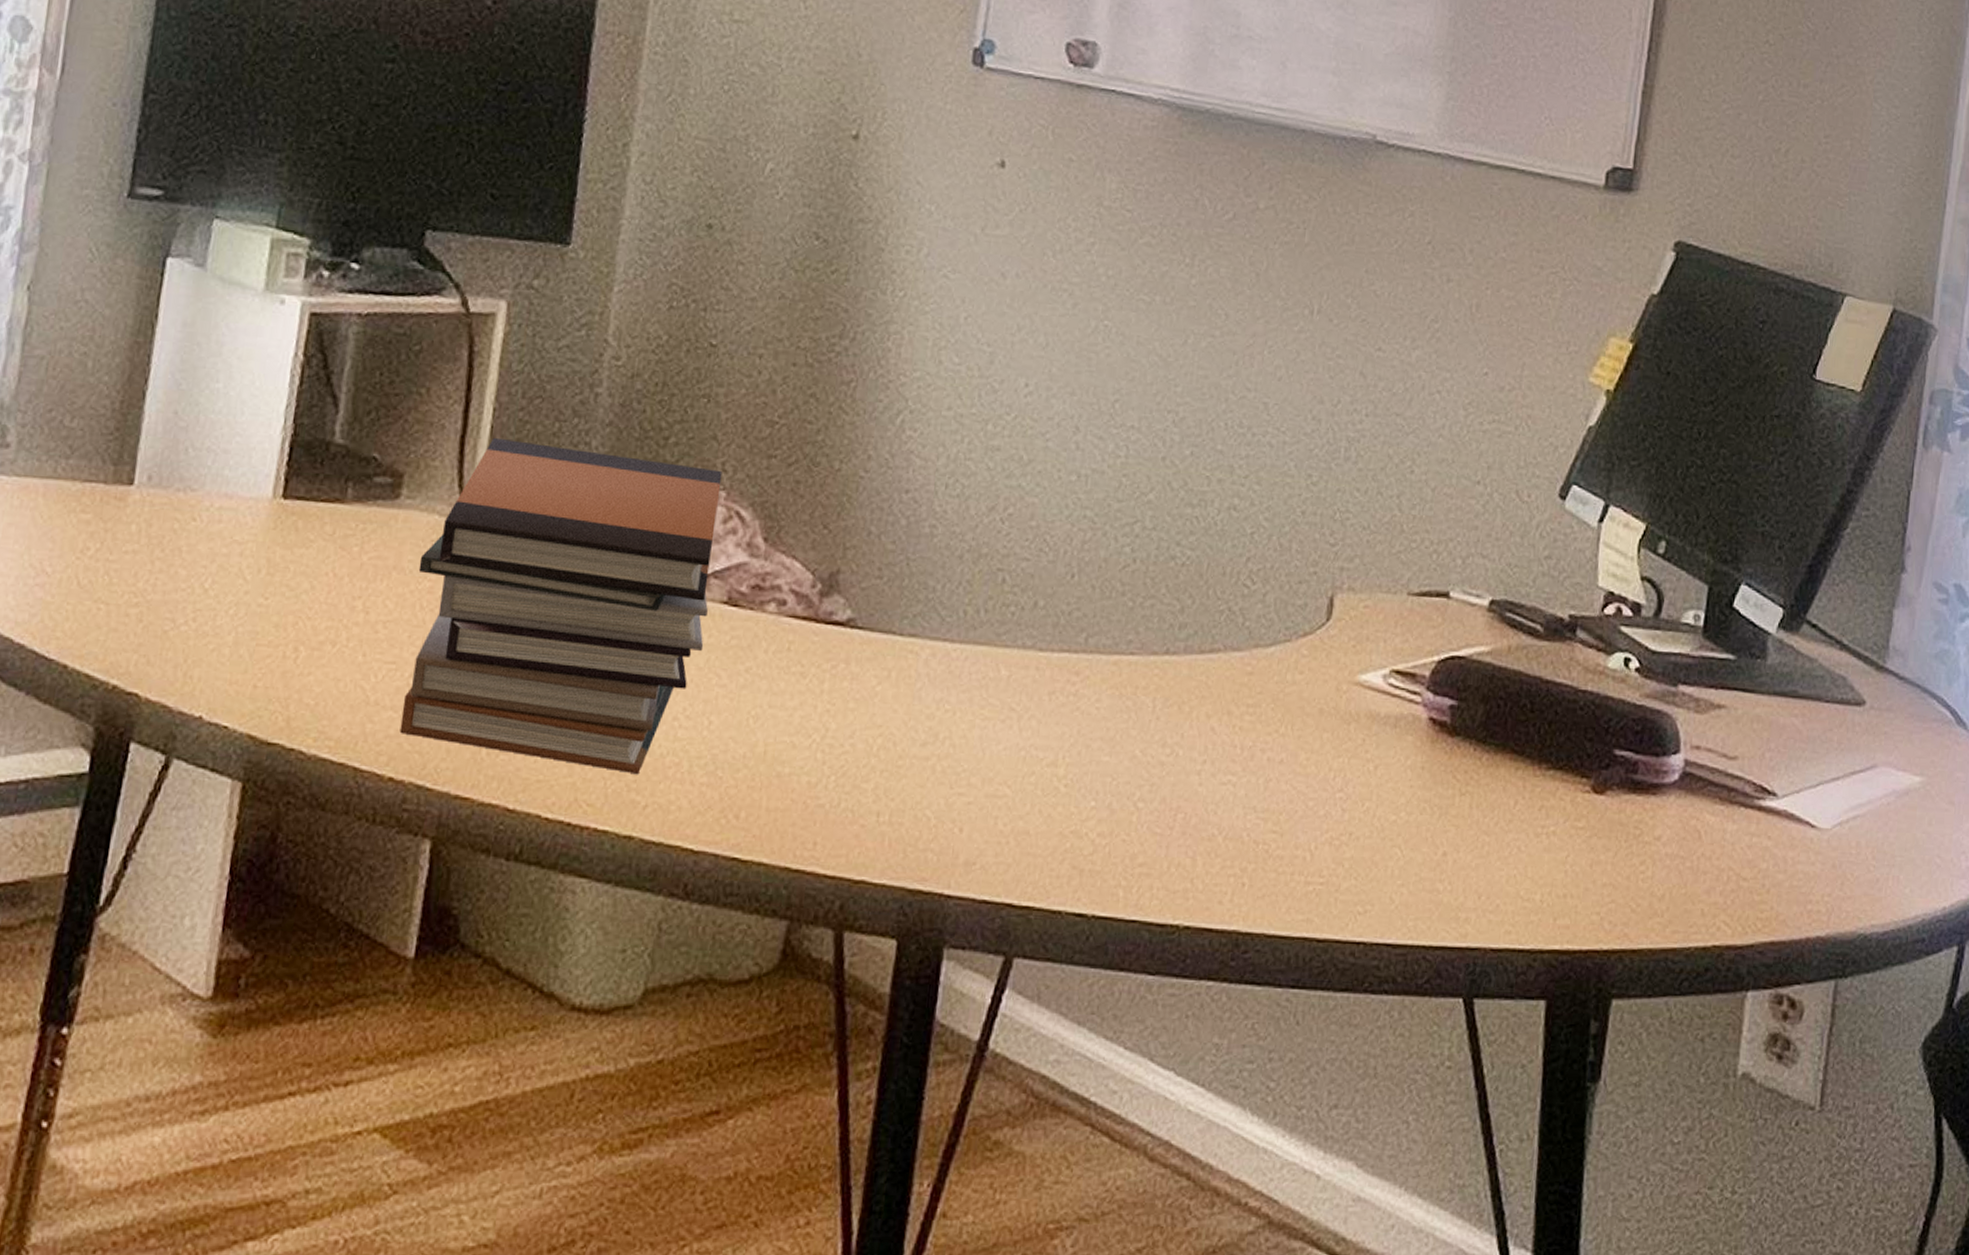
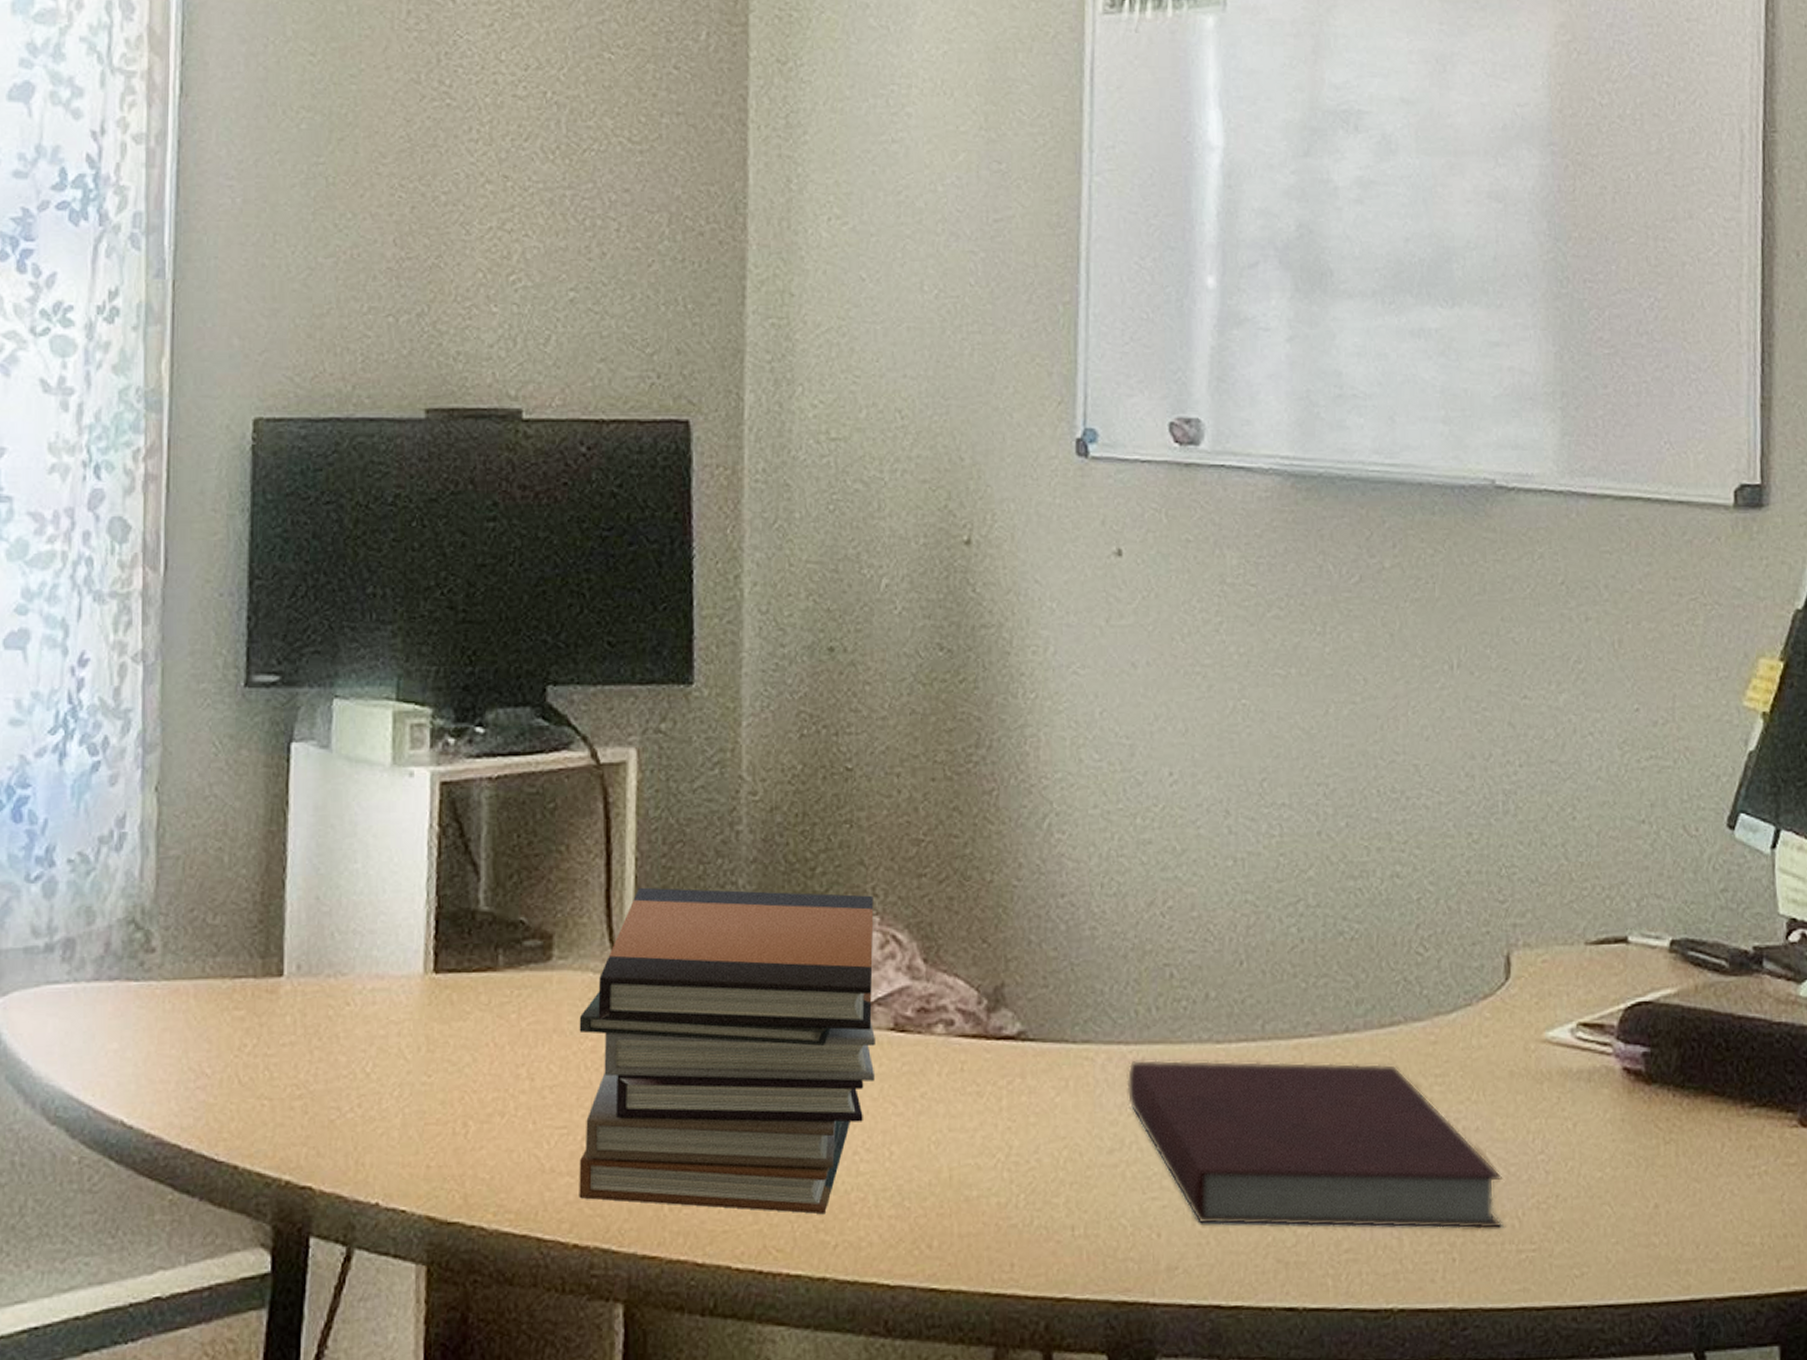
notebook: none [946,658,1300,860] -> present [1127,1059,1502,1230]

